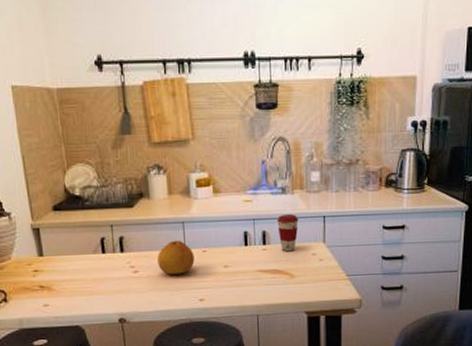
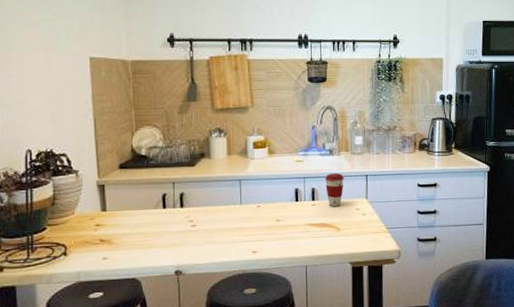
fruit: present [157,240,195,275] -> none [215,196,249,228]

